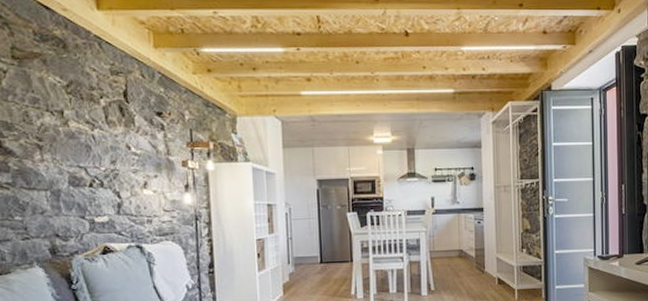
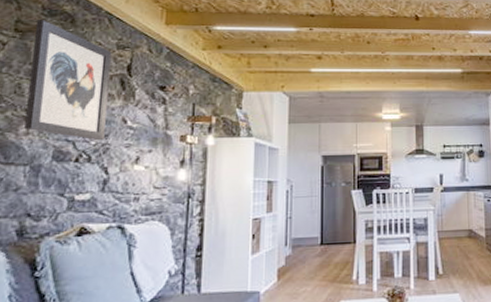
wall art: none [30,46,112,167] -> present [24,20,112,141]

